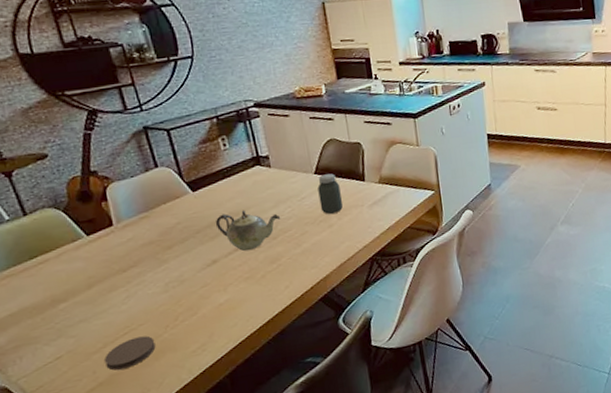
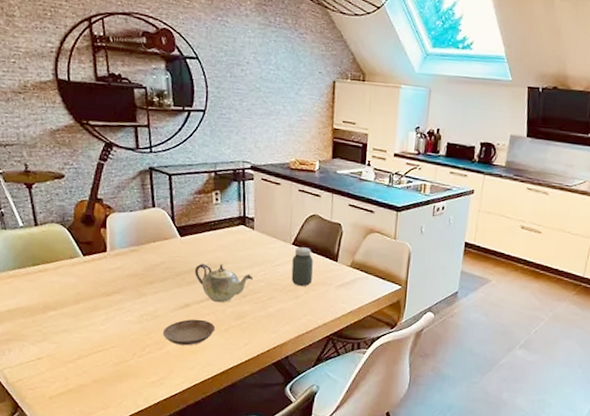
coaster: present [104,335,156,371] -> none [77,357,122,383]
saucer: none [193,272,251,306] -> present [162,319,216,346]

